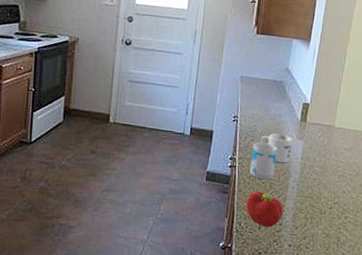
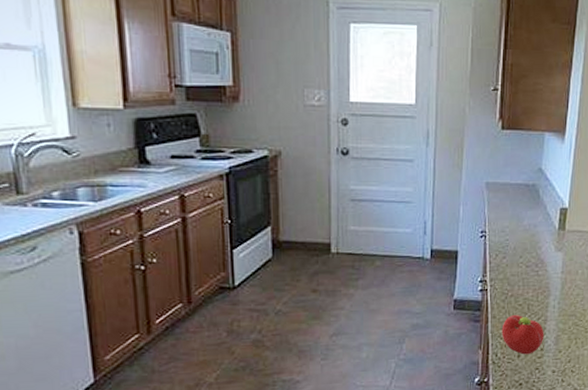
mug: present [249,142,277,180] -> none [503,259,534,302]
mug: present [261,133,293,163] -> none [514,247,551,280]

